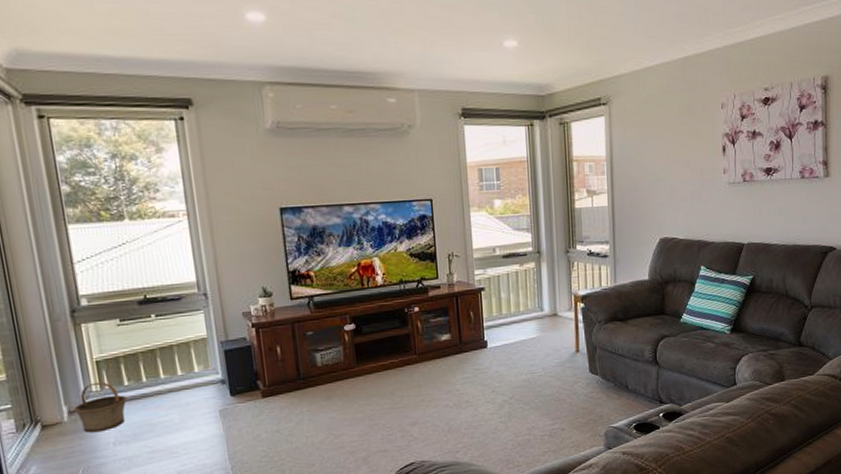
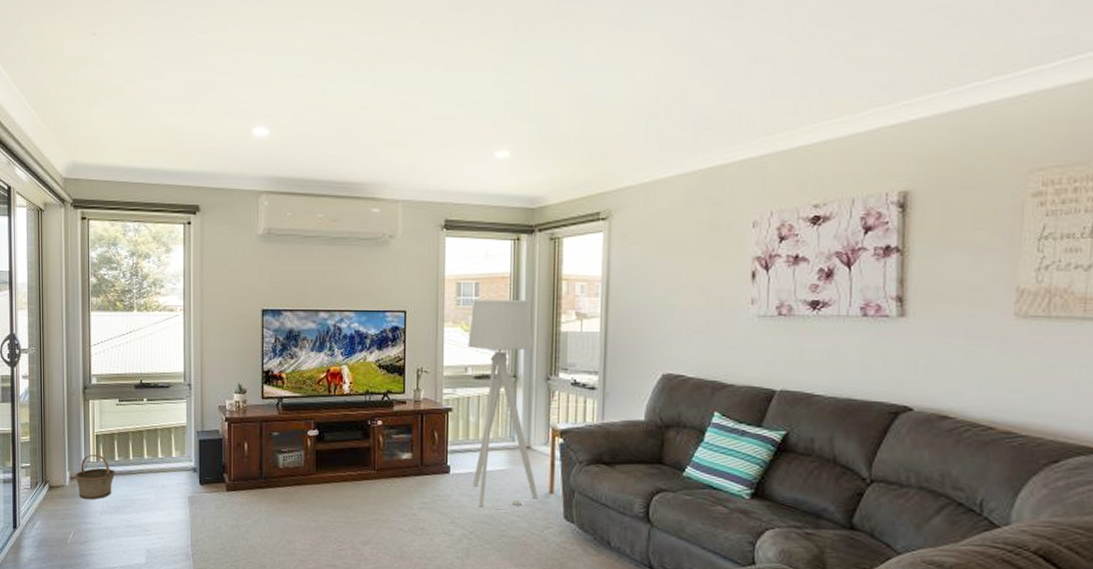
floor lamp: none [493,182,567,374] -> present [467,300,539,507]

